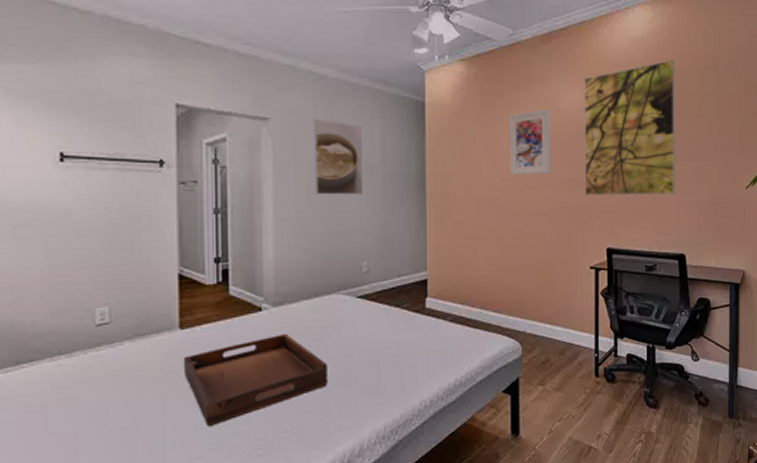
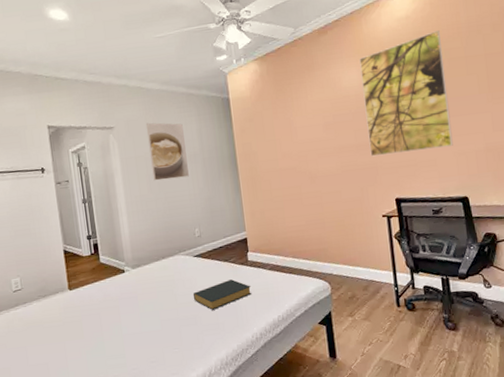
serving tray: present [183,333,327,426] -> none [73,288,179,360]
hardback book: none [350,330,425,368] -> present [192,279,251,310]
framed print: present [508,109,551,176] -> none [298,89,339,148]

